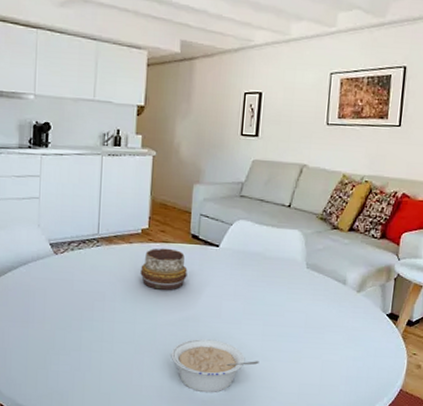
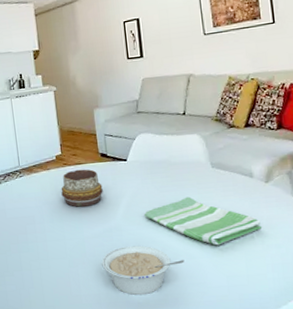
dish towel: none [226,295,344,351] -> present [144,196,261,246]

